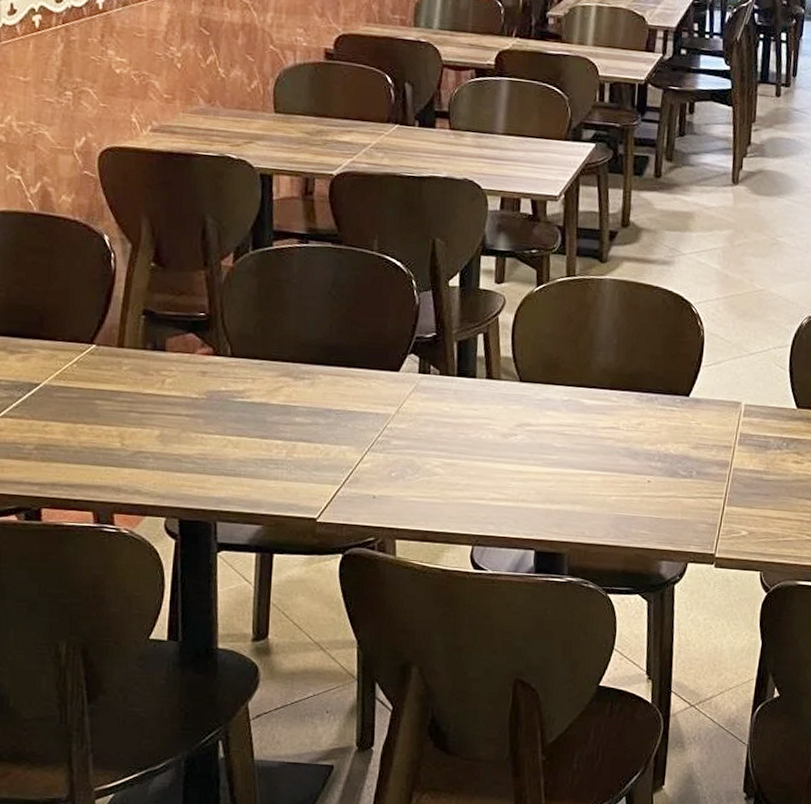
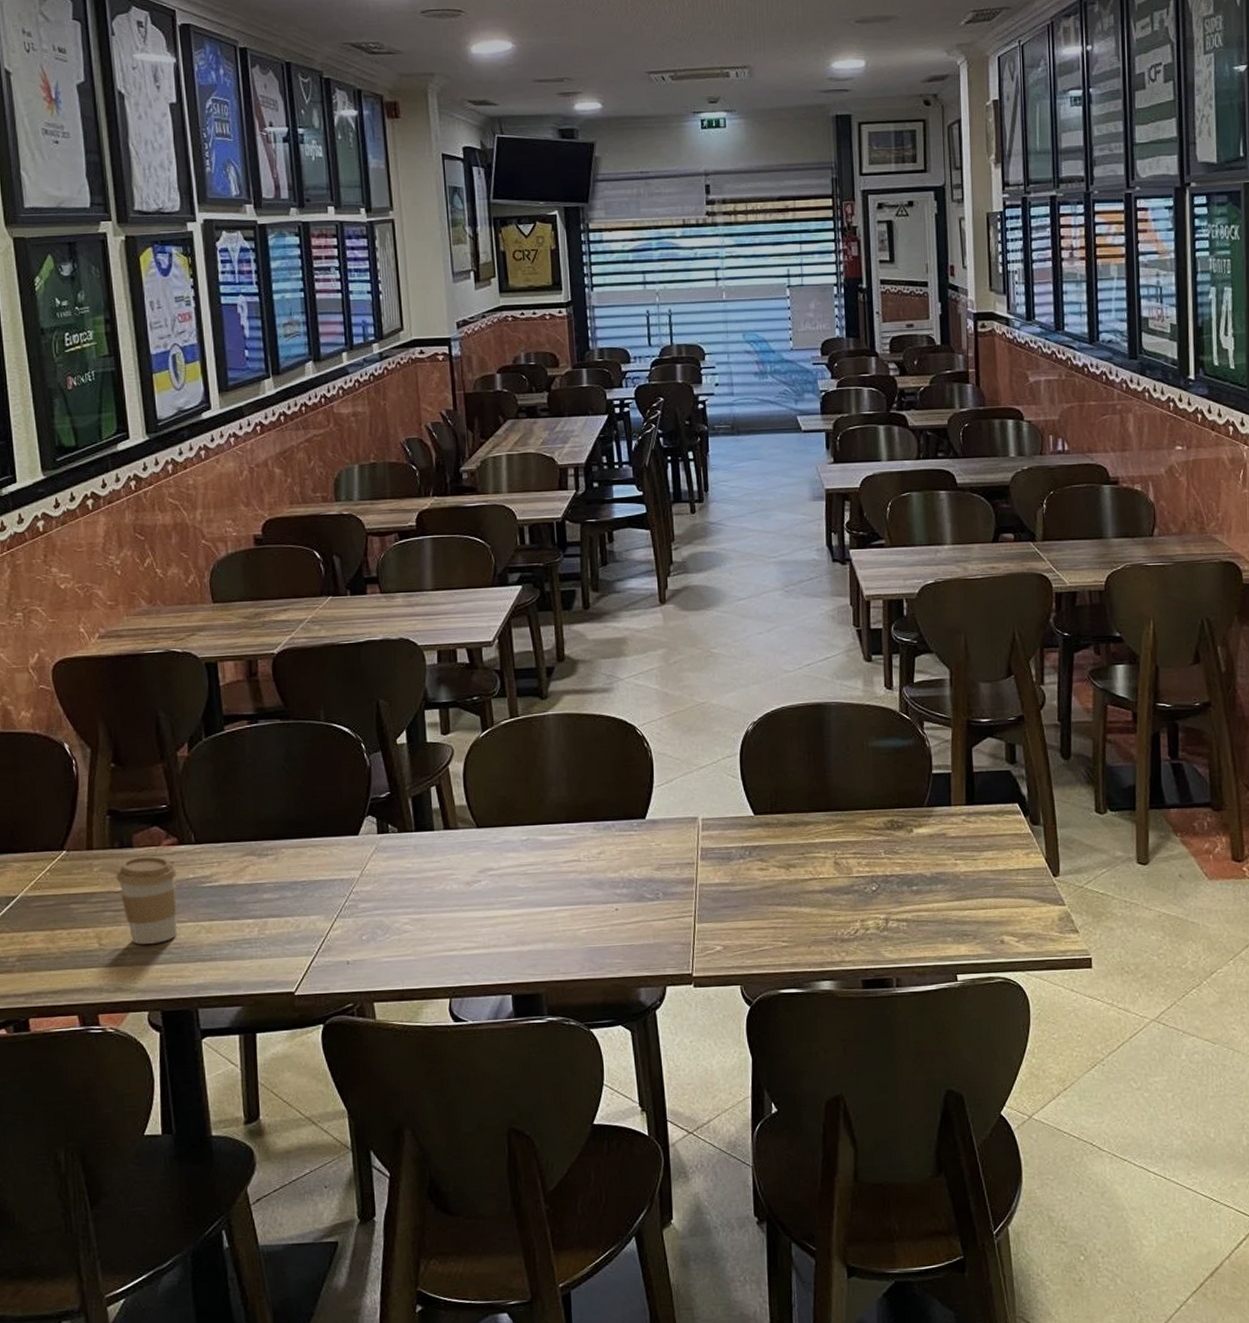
coffee cup: none [145,361,210,452] -> present [116,856,178,944]

